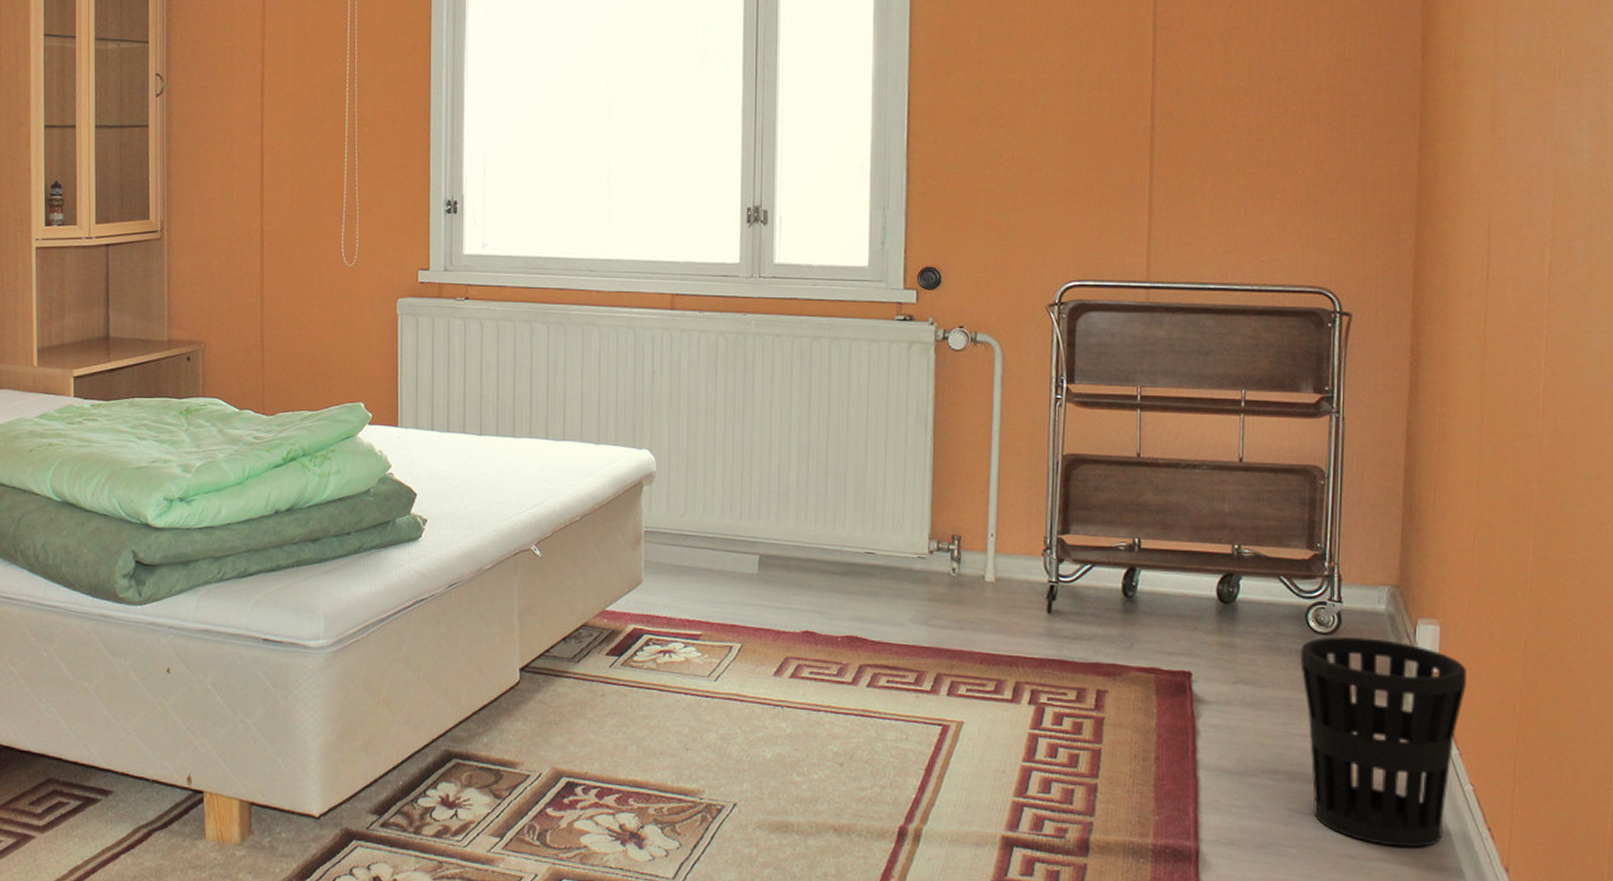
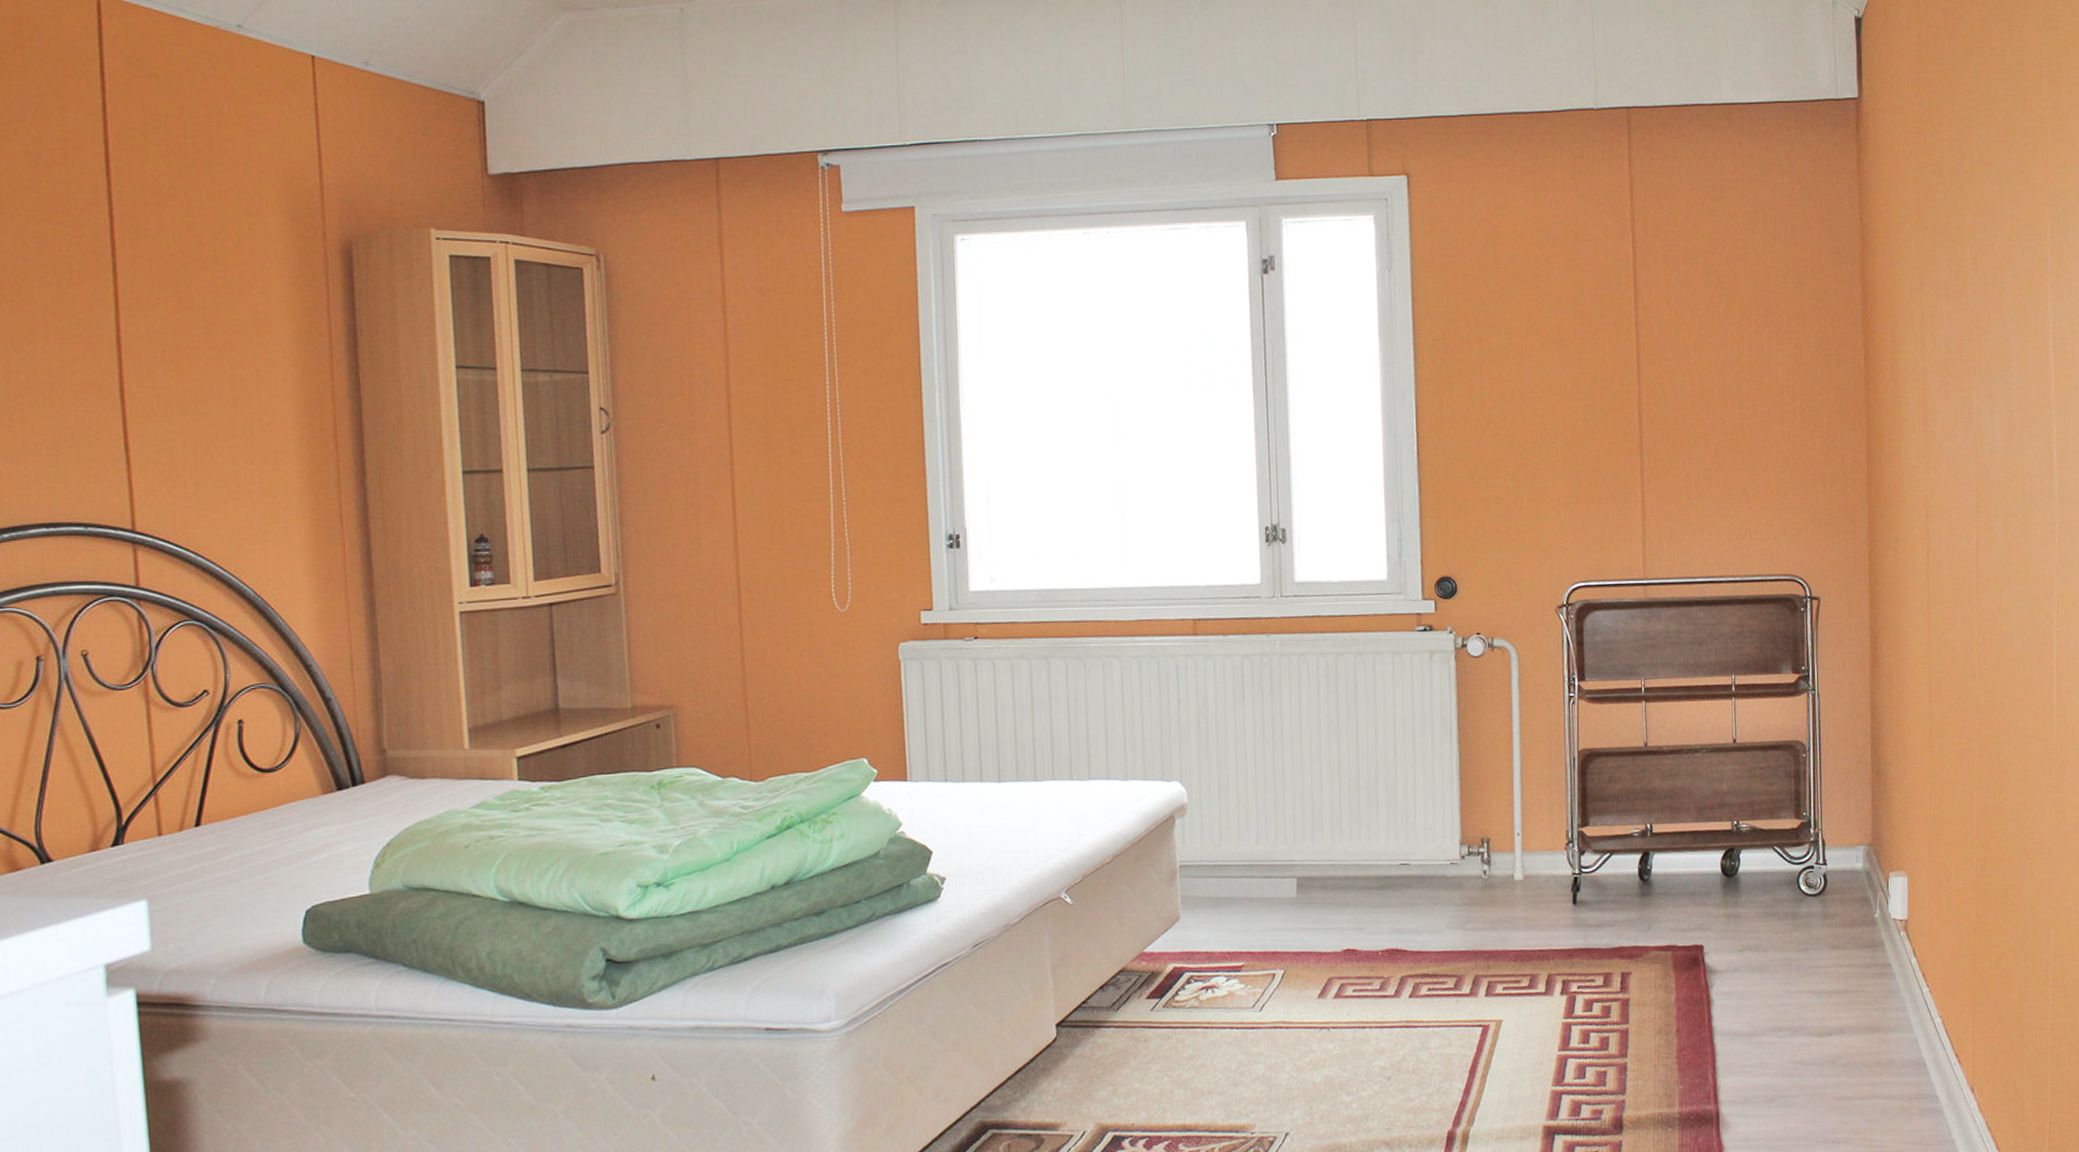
wastebasket: present [1299,636,1466,848] -> none [1794,894,1931,1083]

